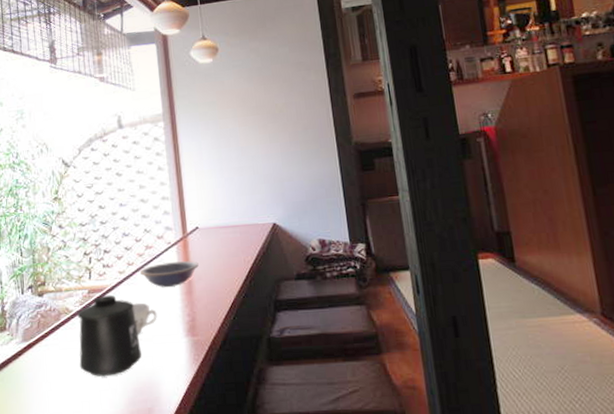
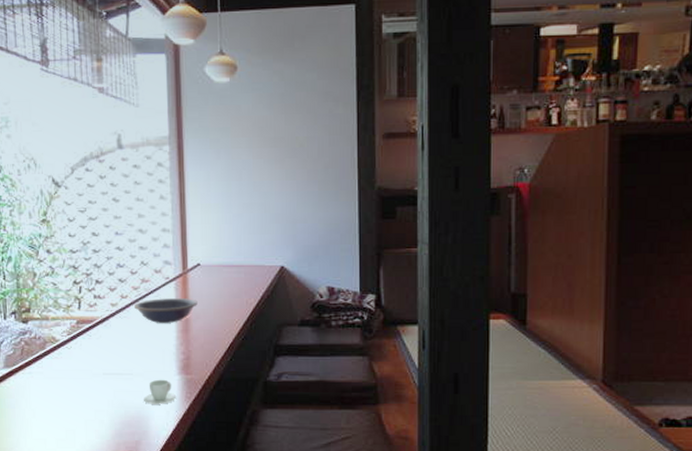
mug: present [77,294,142,377] -> none [64,327,131,408]
teacup: present [132,302,157,334] -> none [124,337,150,369]
teacup: none [154,342,185,369] -> present [144,379,177,404]

